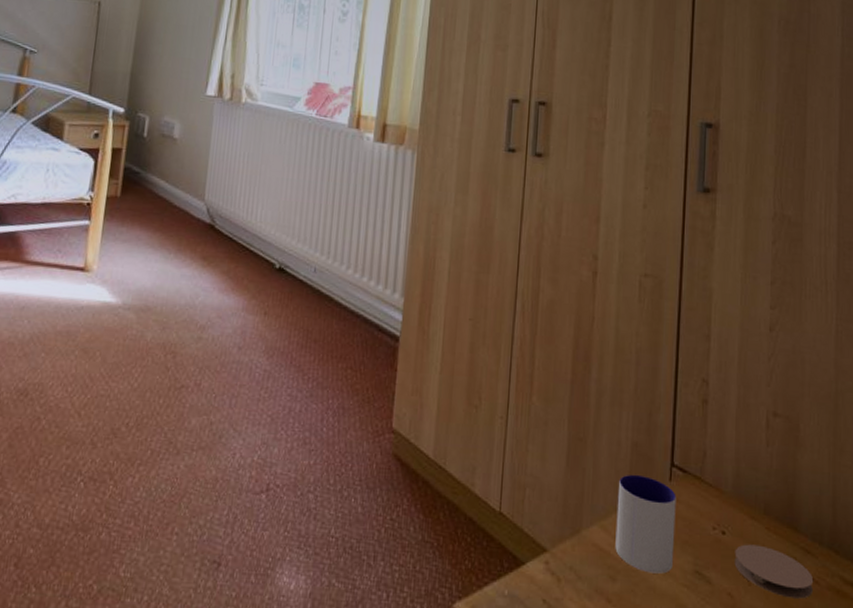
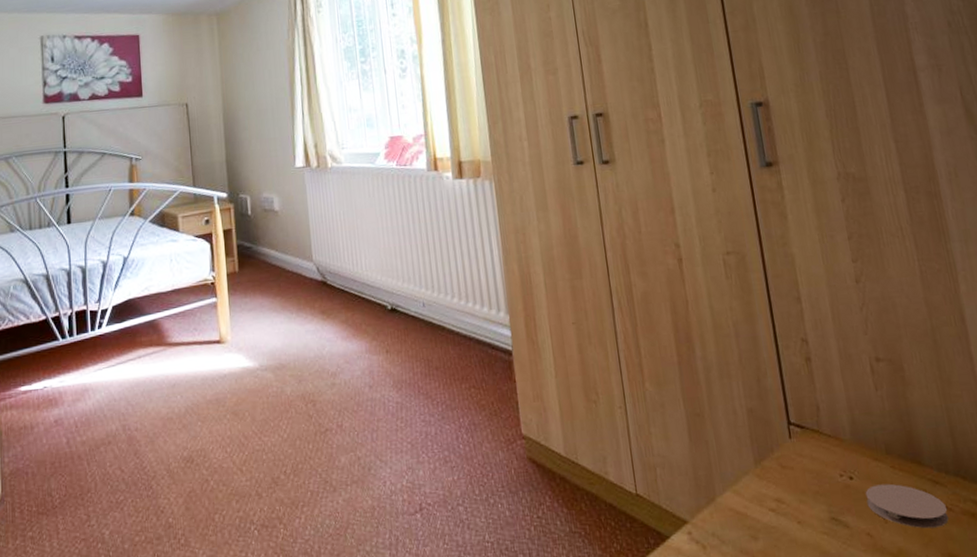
mug: present [615,474,676,574] -> none [742,437,809,527]

